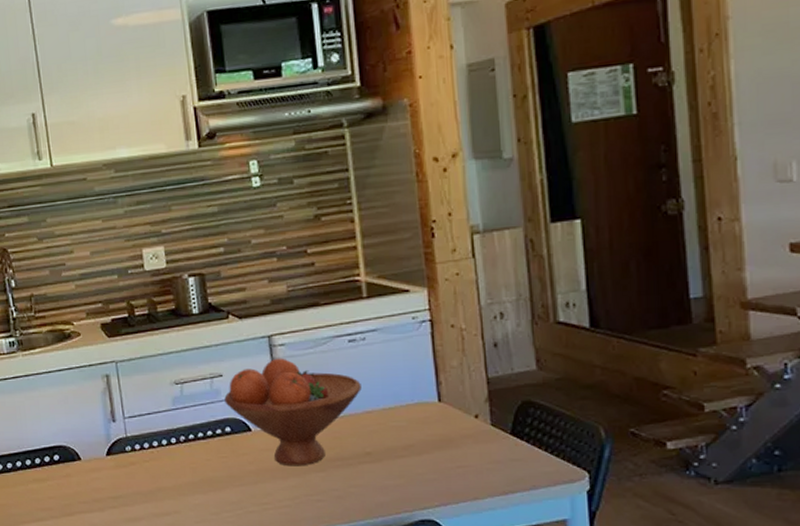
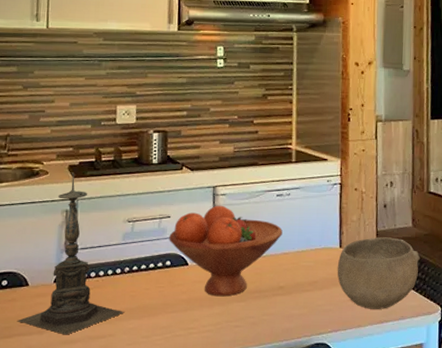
candle holder: none [76,331,187,512] -> present [18,172,125,335]
bowl: none [437,385,553,477] -> present [337,237,421,309]

